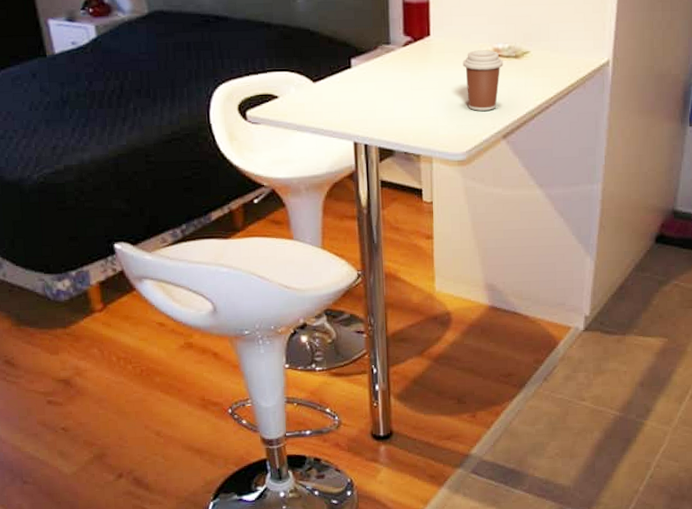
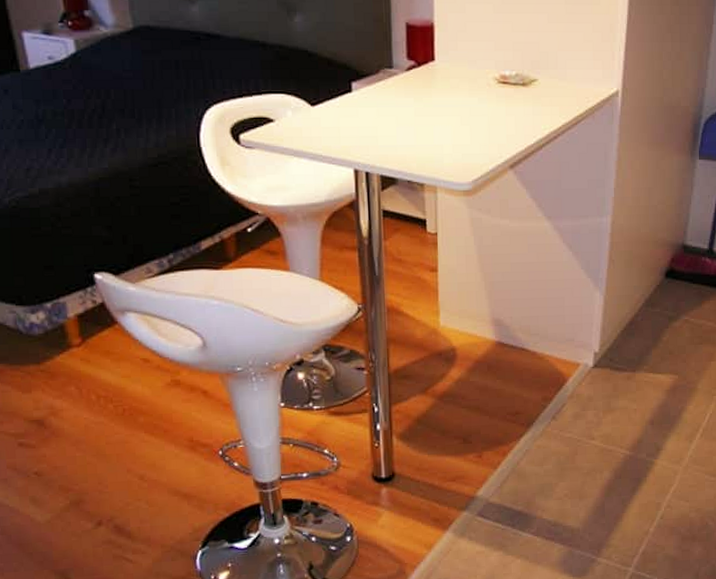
coffee cup: present [463,50,503,111] -> none [468,77,511,139]

